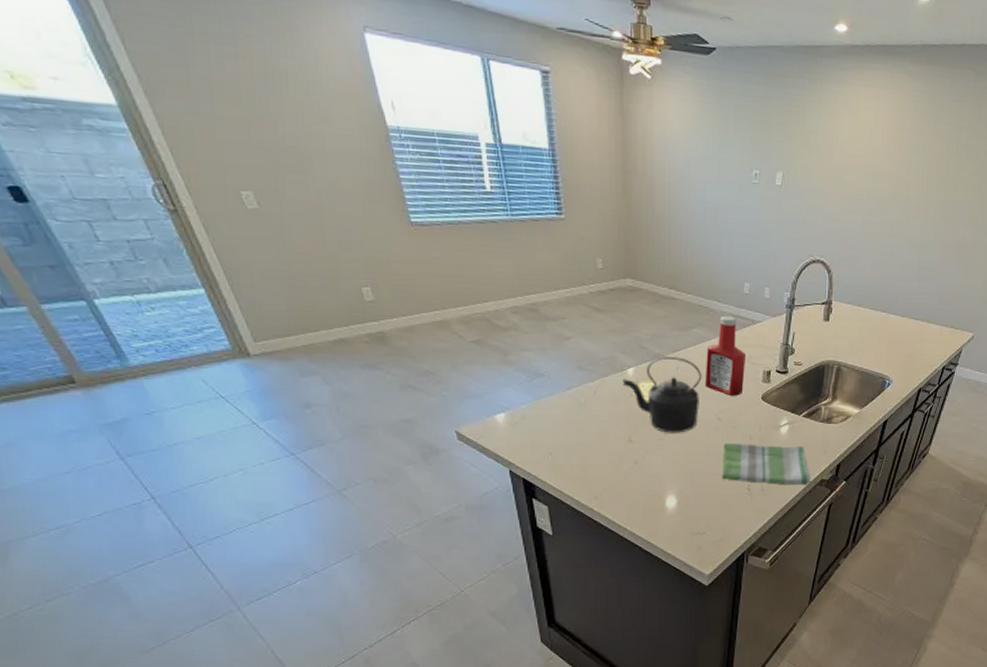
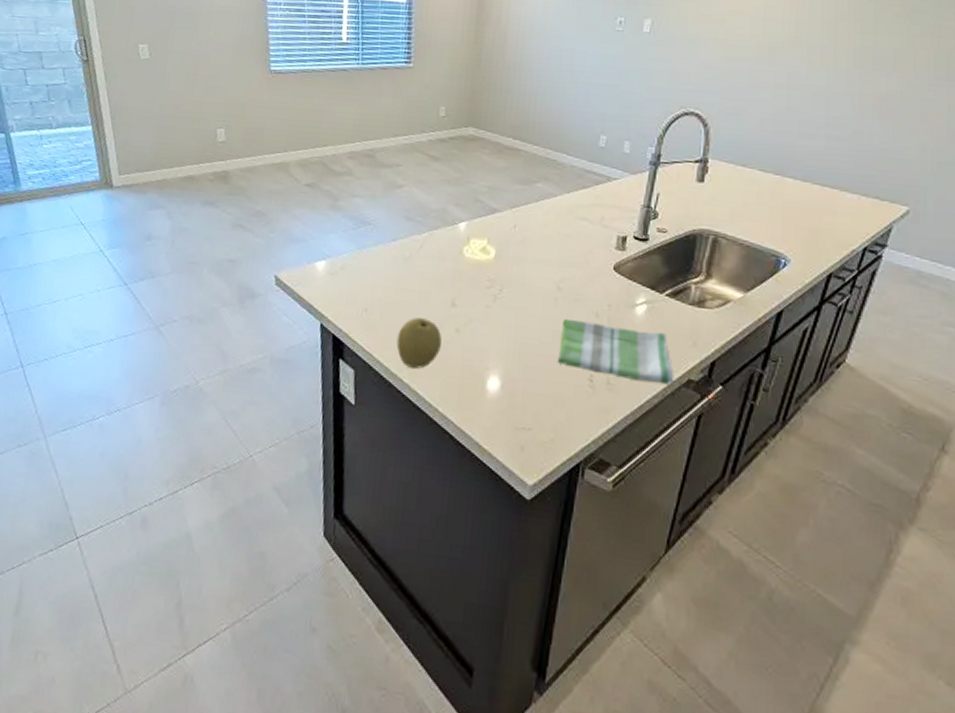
fruit: none [583,455,623,498] -> present [396,317,442,369]
kettle: present [622,357,702,433] -> none [452,212,543,301]
ketchup bottle: present [705,315,747,396] -> none [545,170,598,263]

